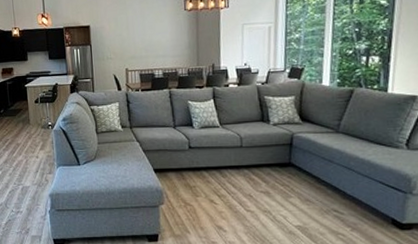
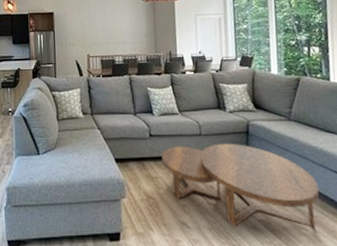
coffee table: none [201,154,362,234] -> present [161,143,320,228]

